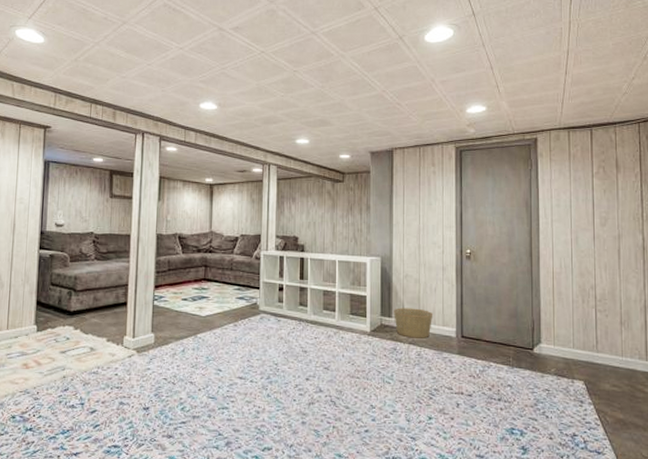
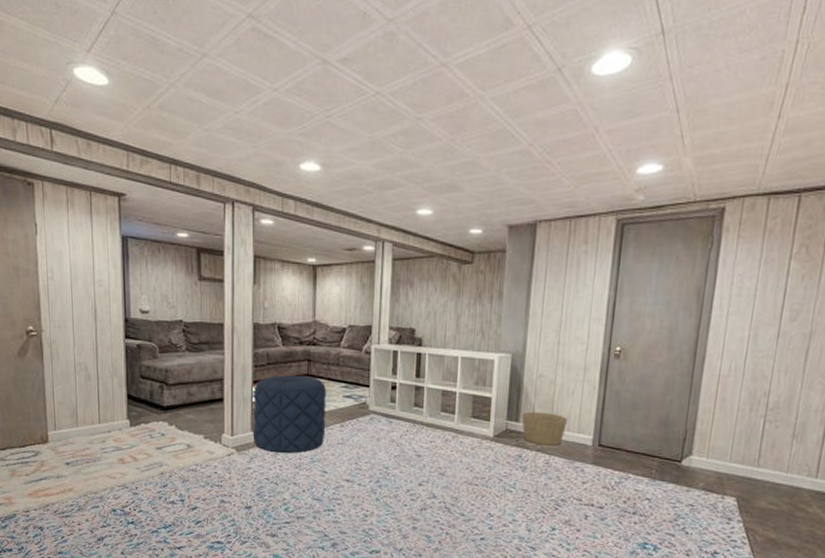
pouf: none [152,279,222,353] -> present [252,375,327,453]

